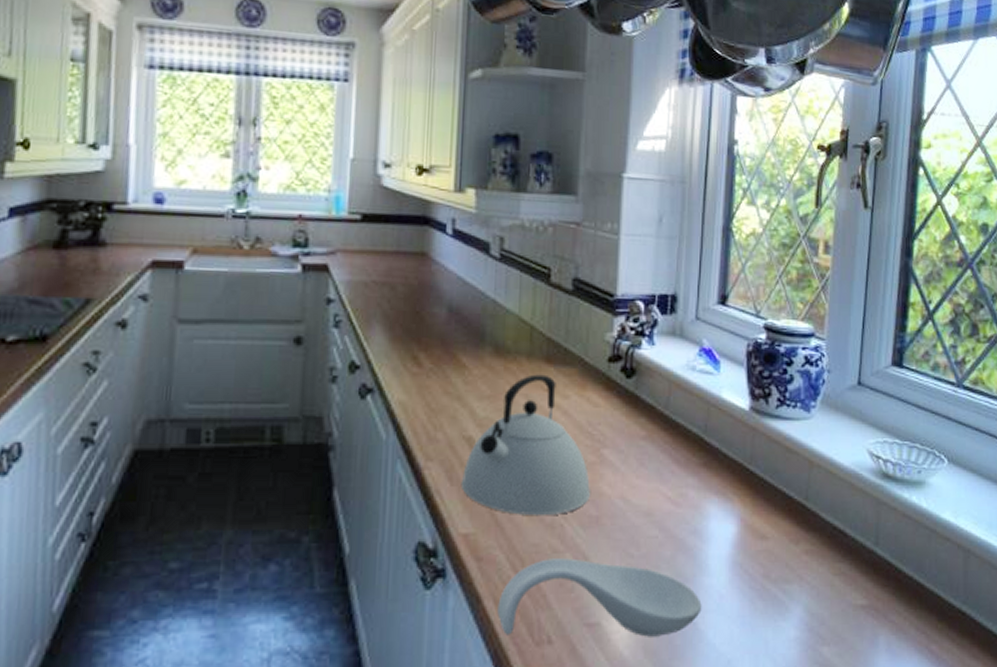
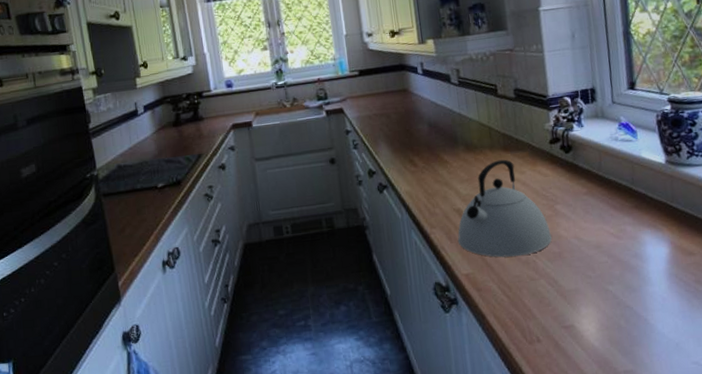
spoon rest: present [497,558,702,637] -> none [497,283,650,339]

